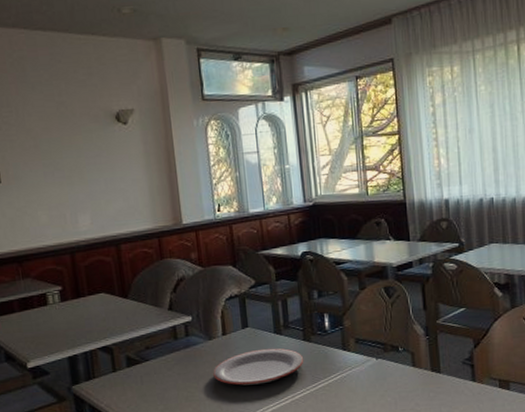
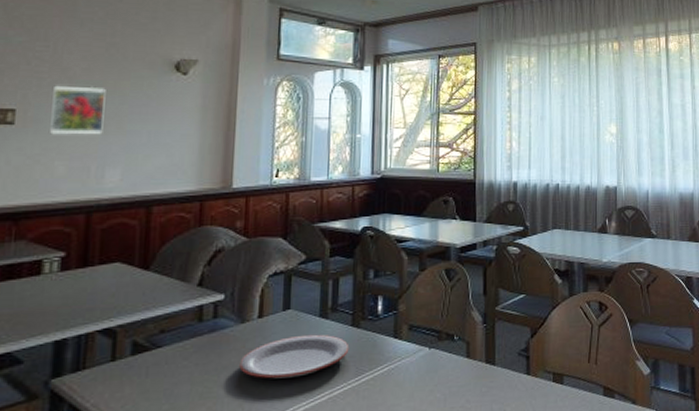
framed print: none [23,143,69,189] -> present [48,85,106,135]

